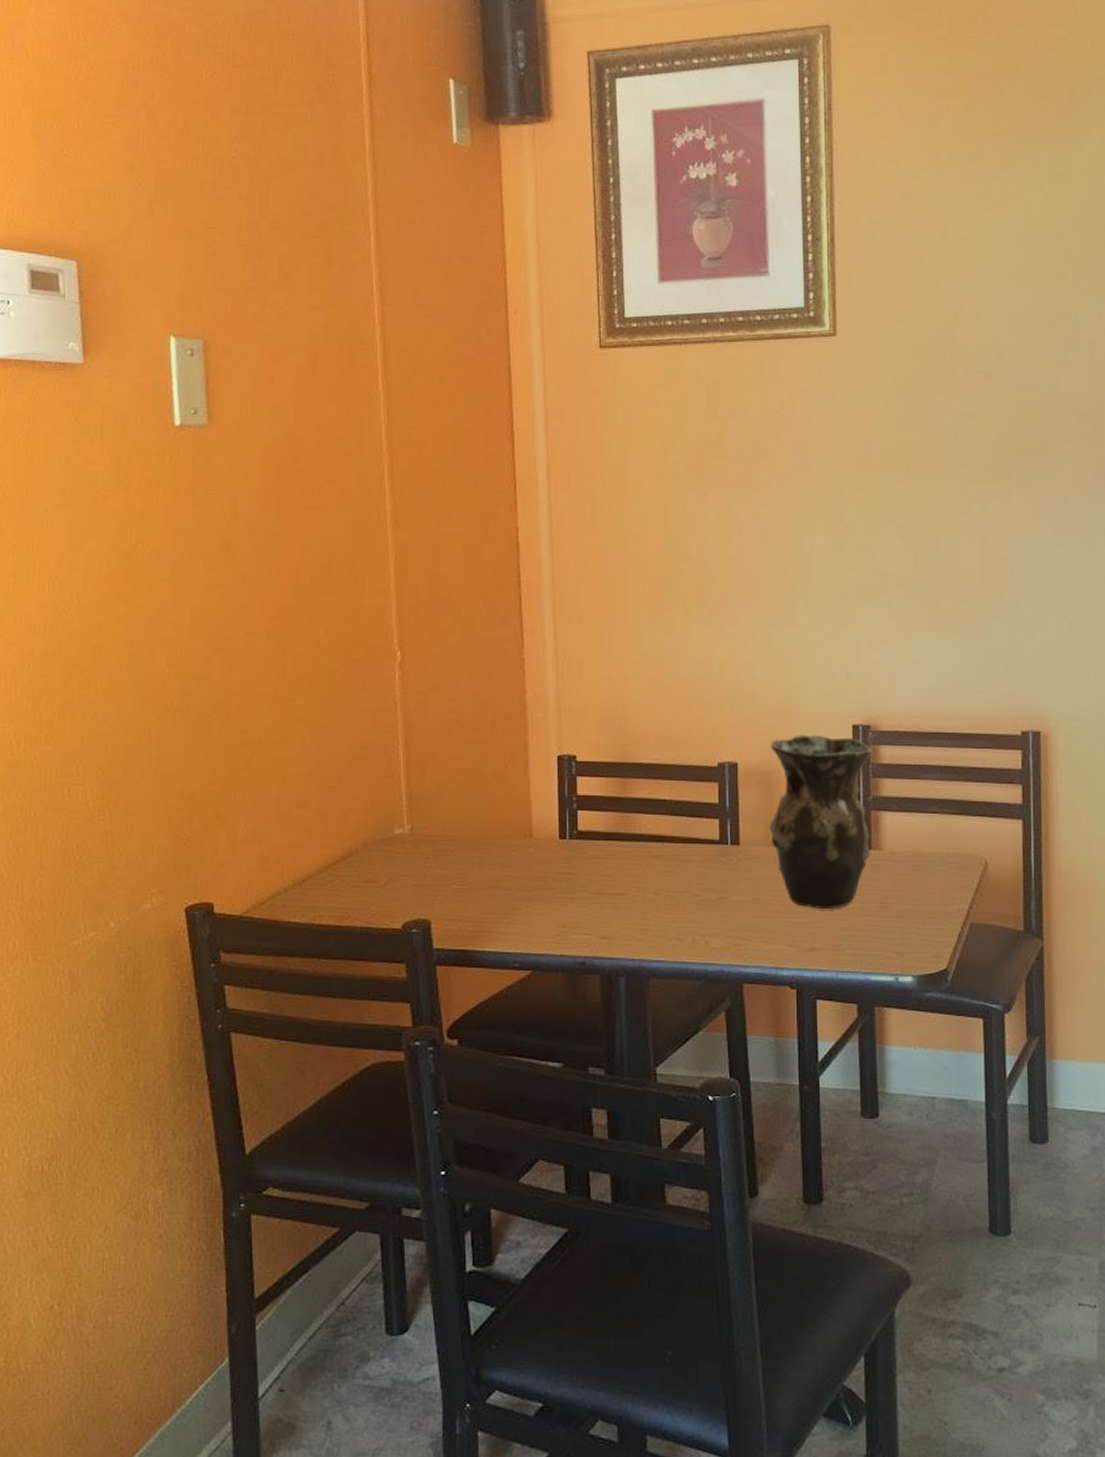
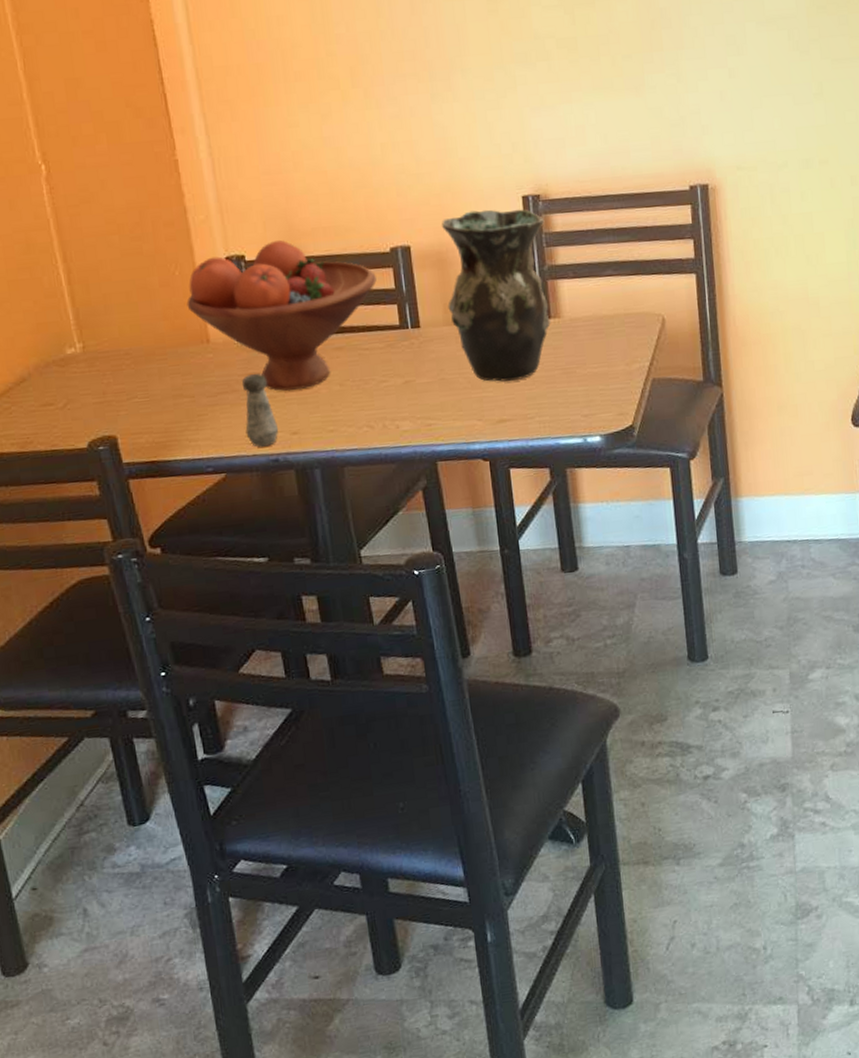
fruit bowl: none [515,745,701,895] -> present [186,240,377,391]
salt shaker: none [556,874,589,948] -> present [242,374,279,447]

